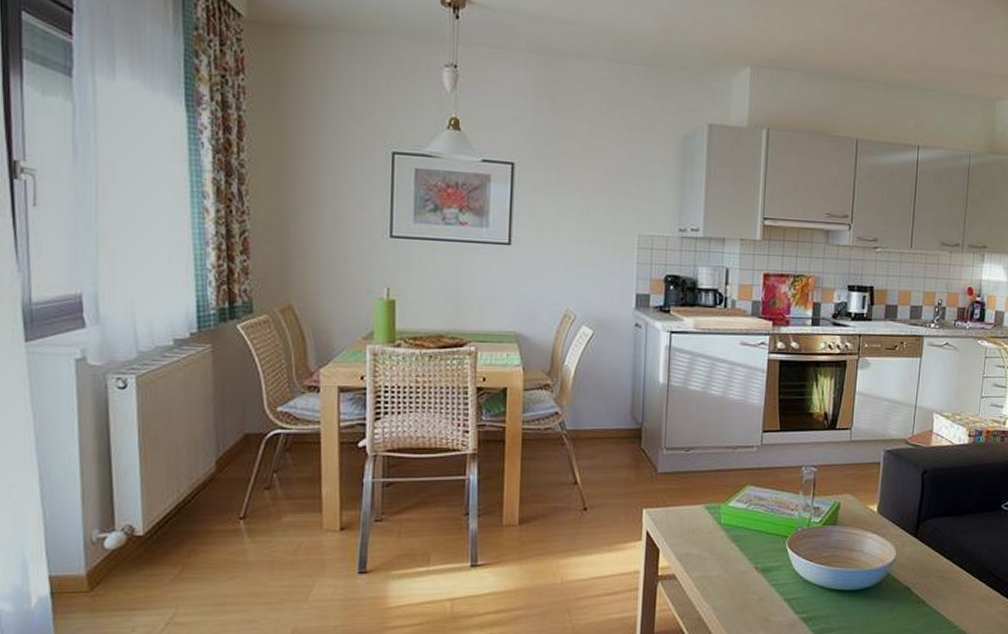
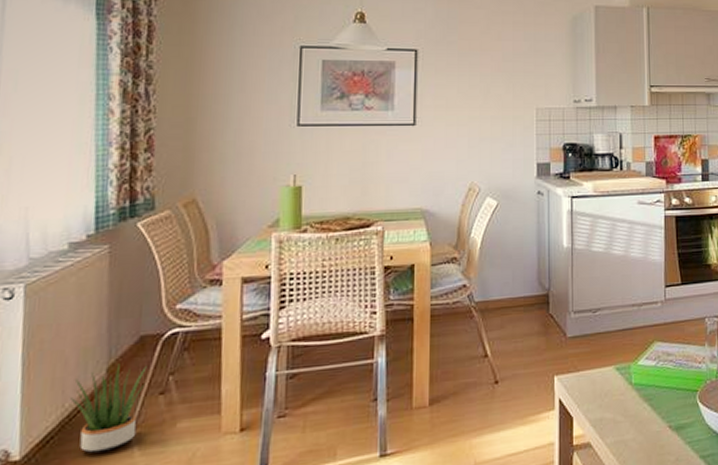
potted plant: none [185,458,252,535] -> present [71,364,147,453]

